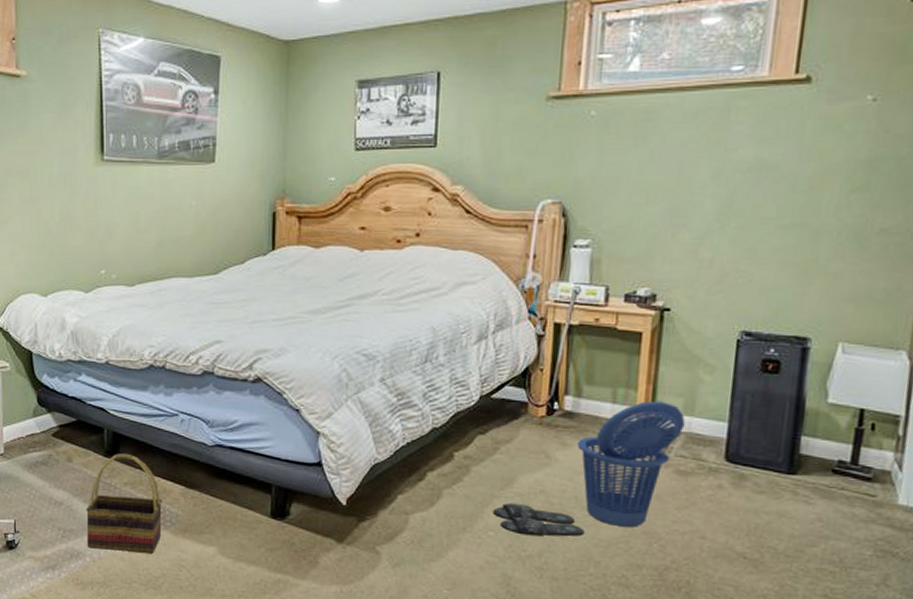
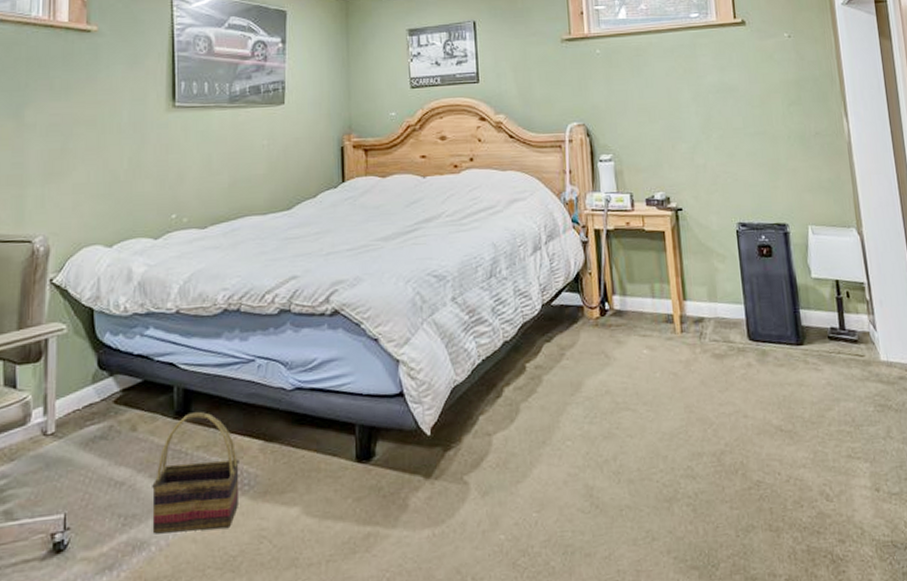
slippers: present [492,502,585,536] -> none [567,407,649,440]
laundry basket: present [577,401,686,527] -> none [630,291,712,417]

